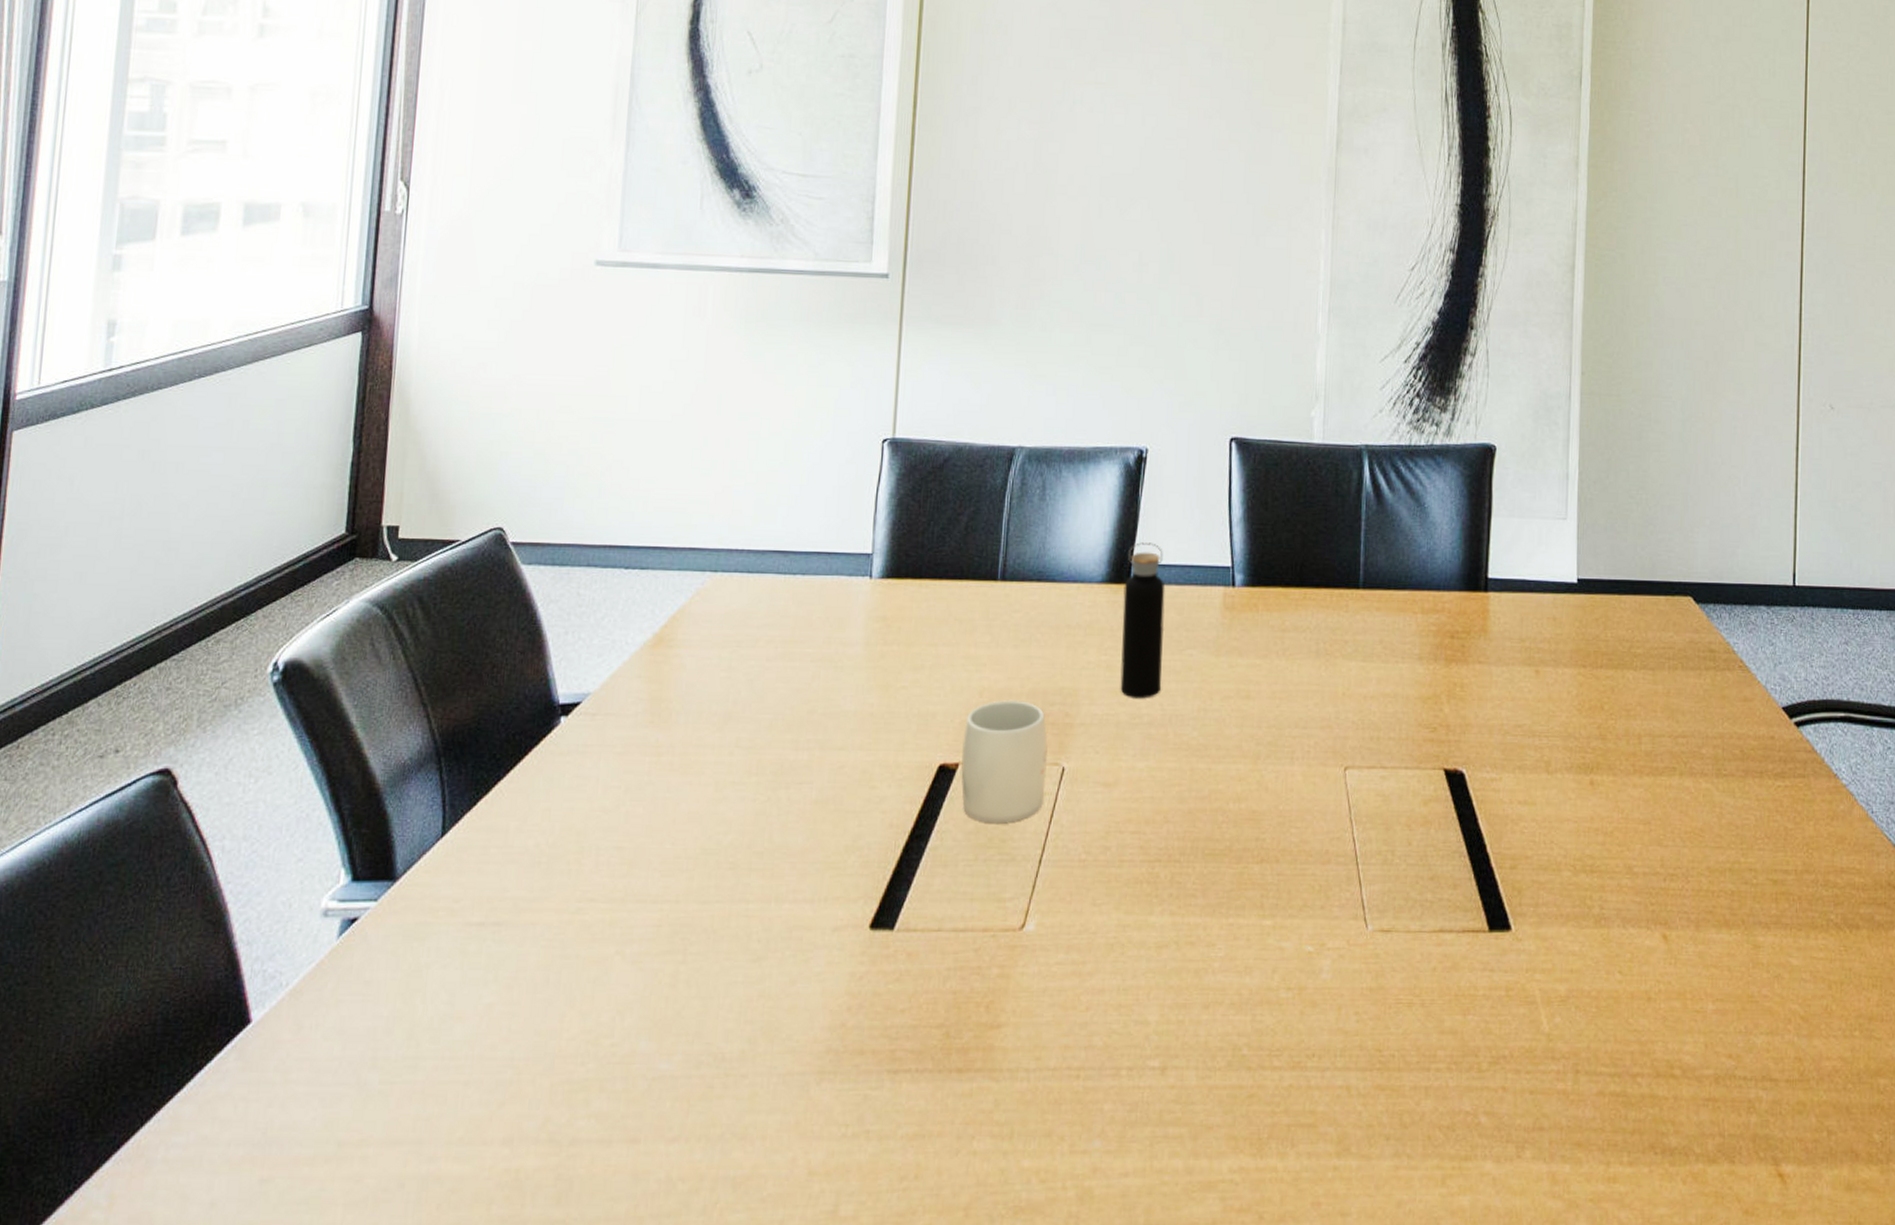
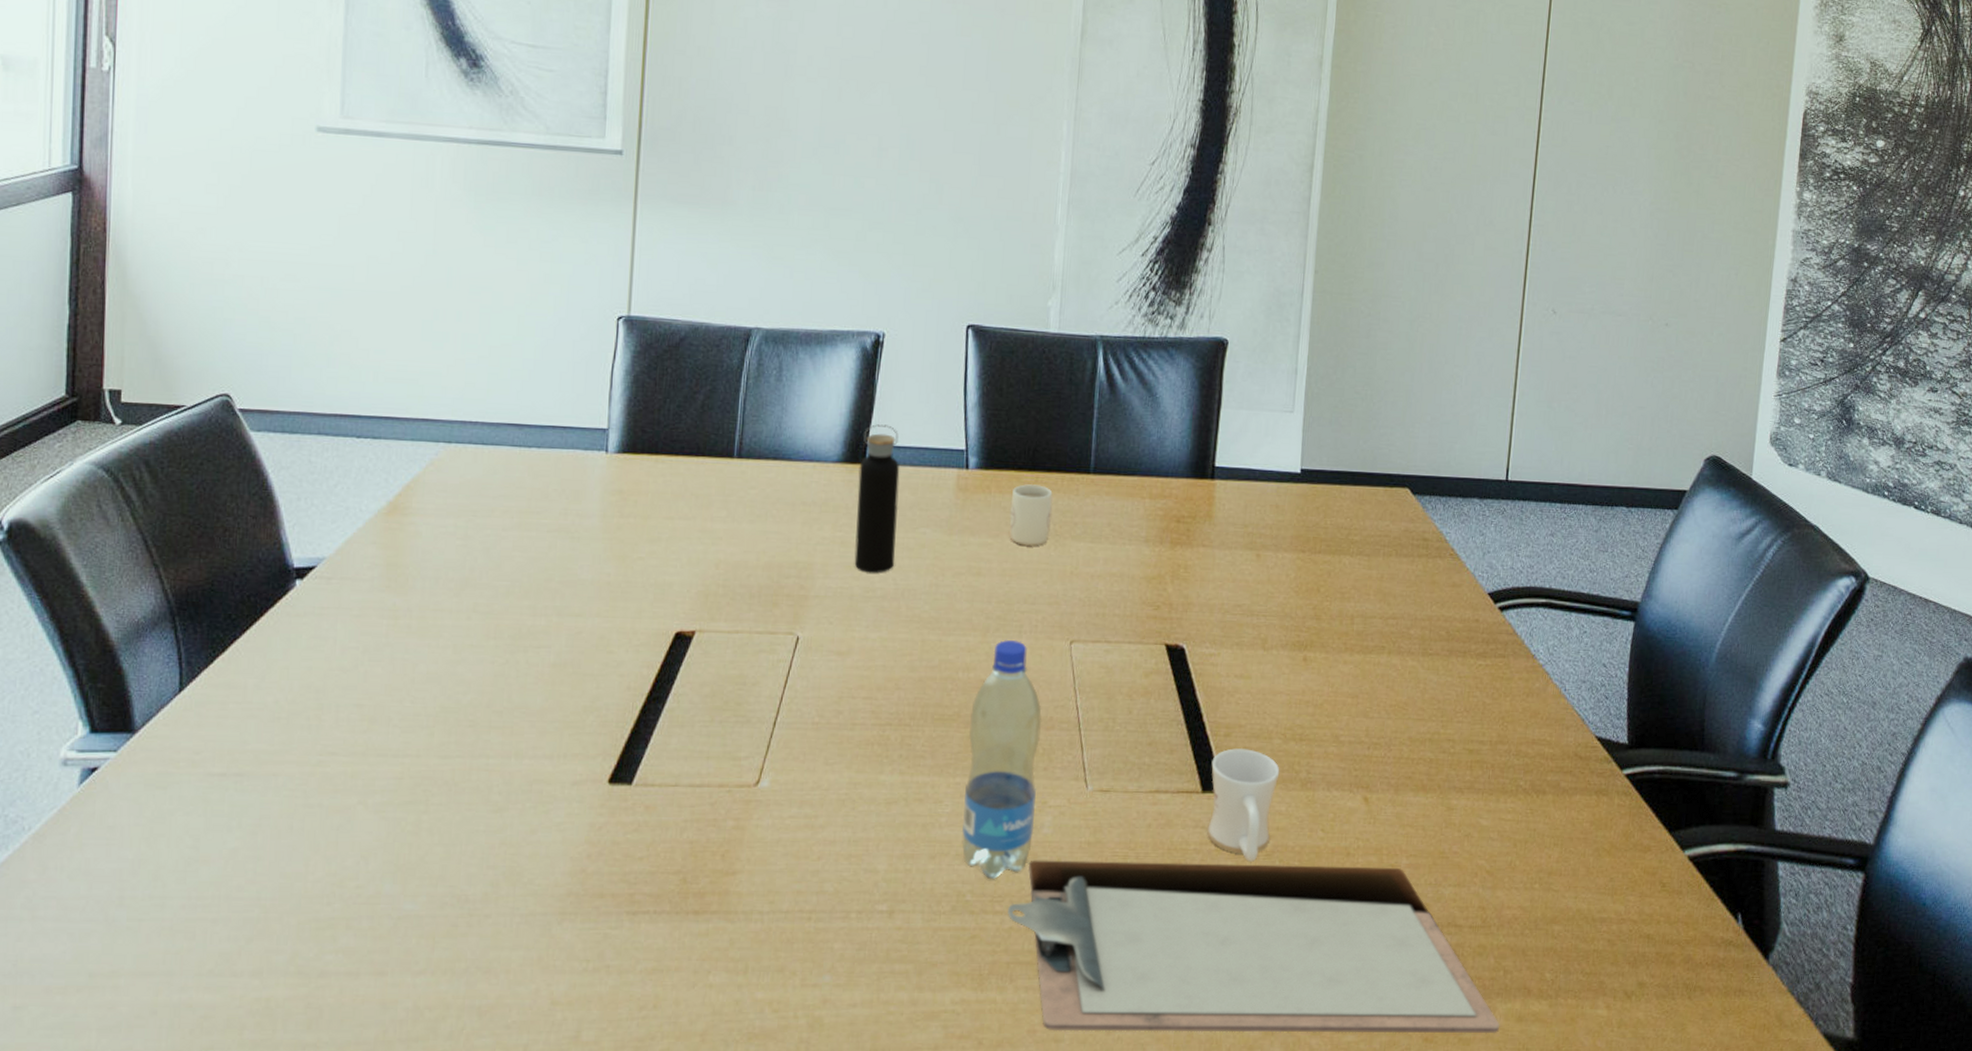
mug: present [961,700,1048,824] -> none [697,572,783,688]
bottle: none [1236,766,1318,1032] -> present [961,639,1042,880]
mug: none [1278,601,1322,666] -> present [1009,484,1053,546]
clipboard: none [1287,1008,1828,1206] -> present [1008,860,1500,1034]
mug: none [1496,882,1571,1009] -> present [1207,748,1280,862]

